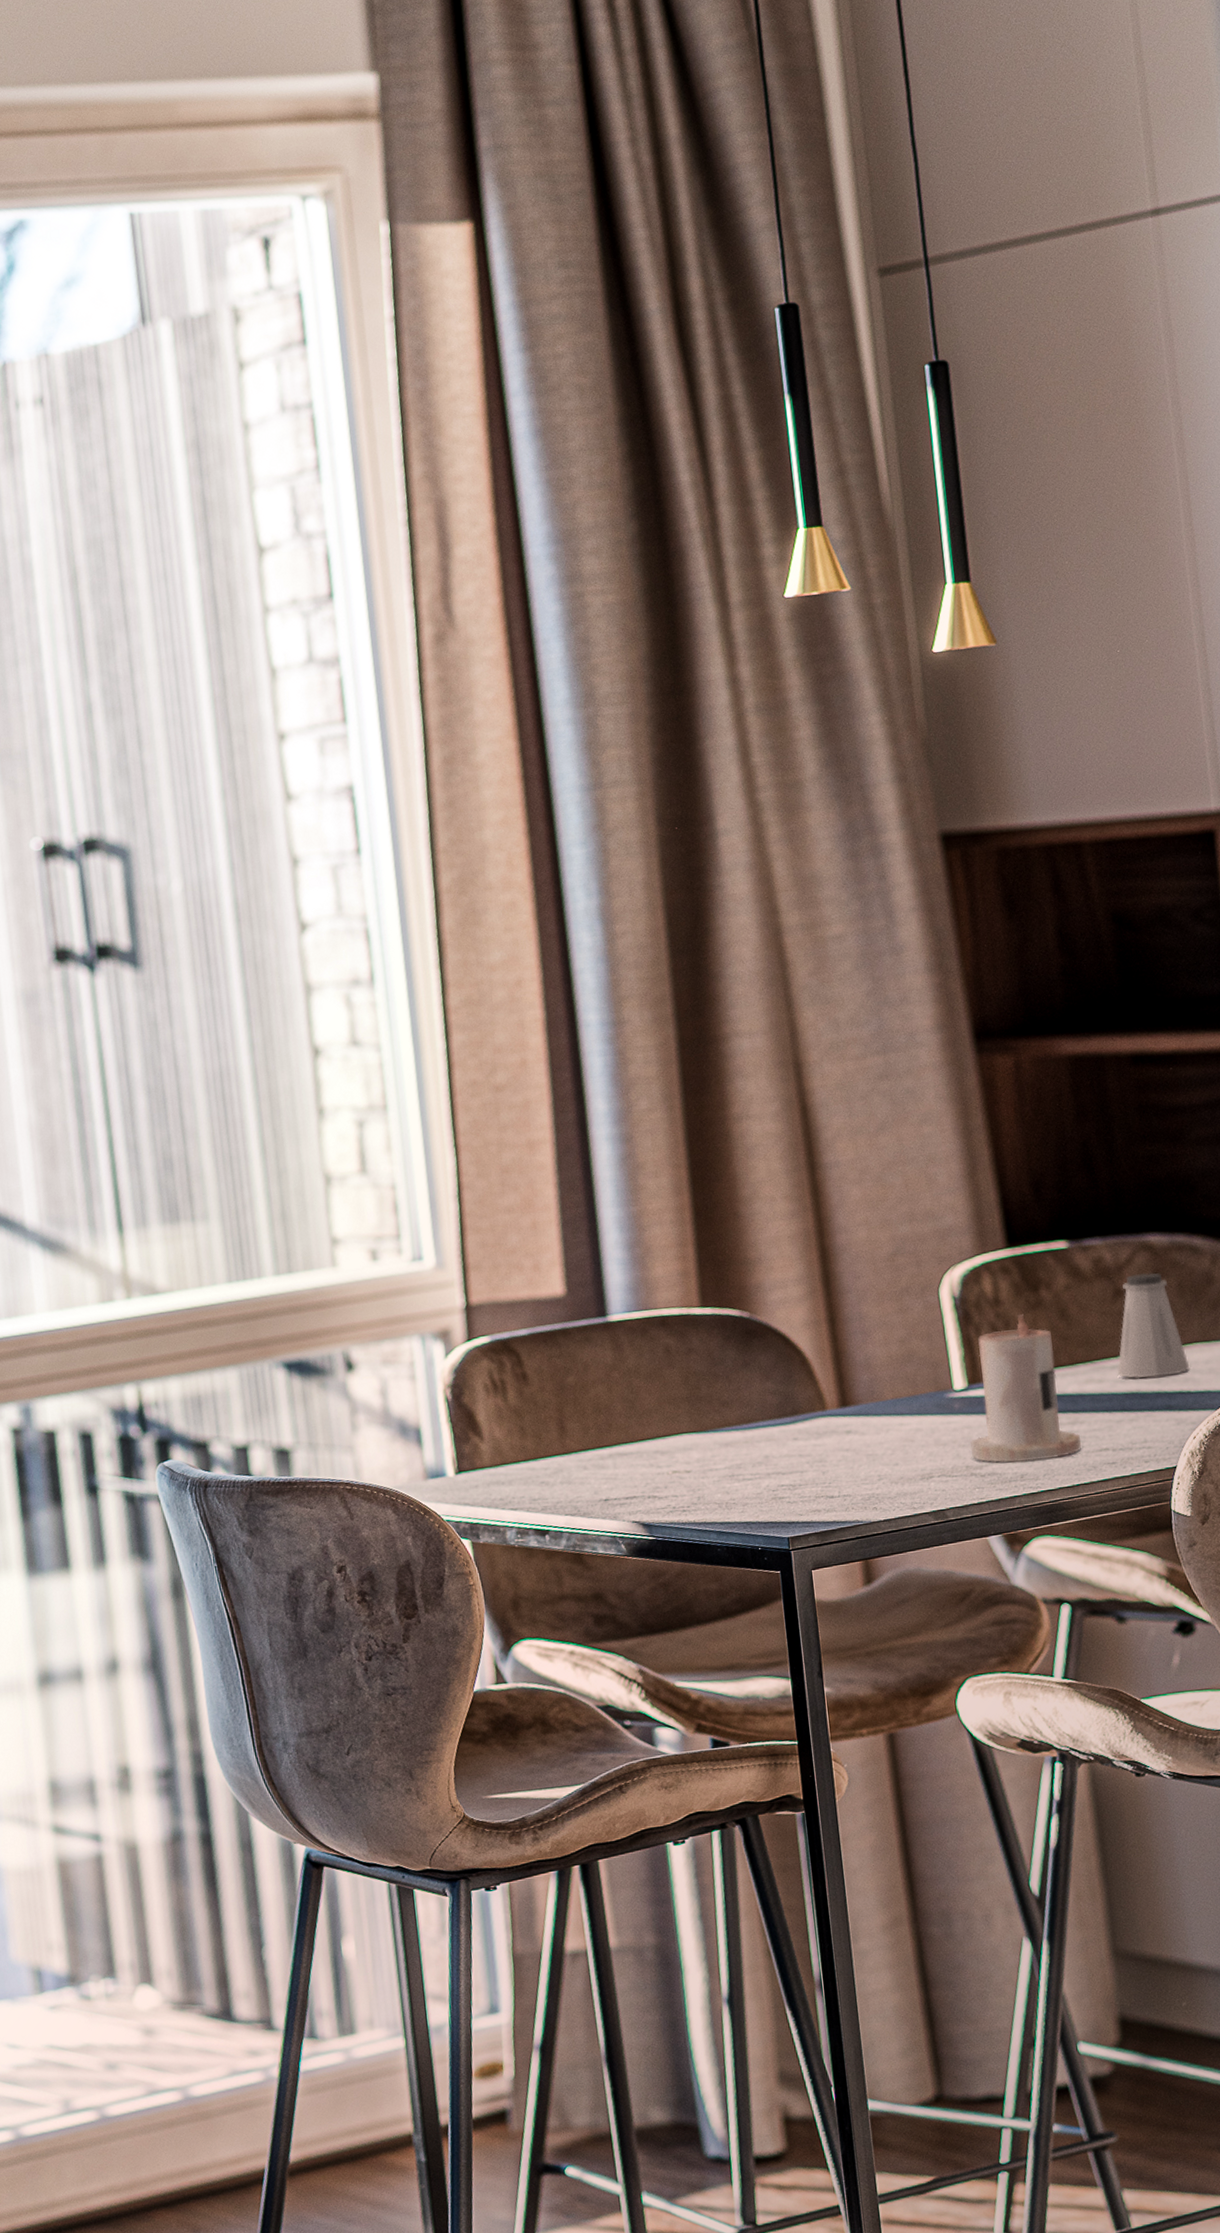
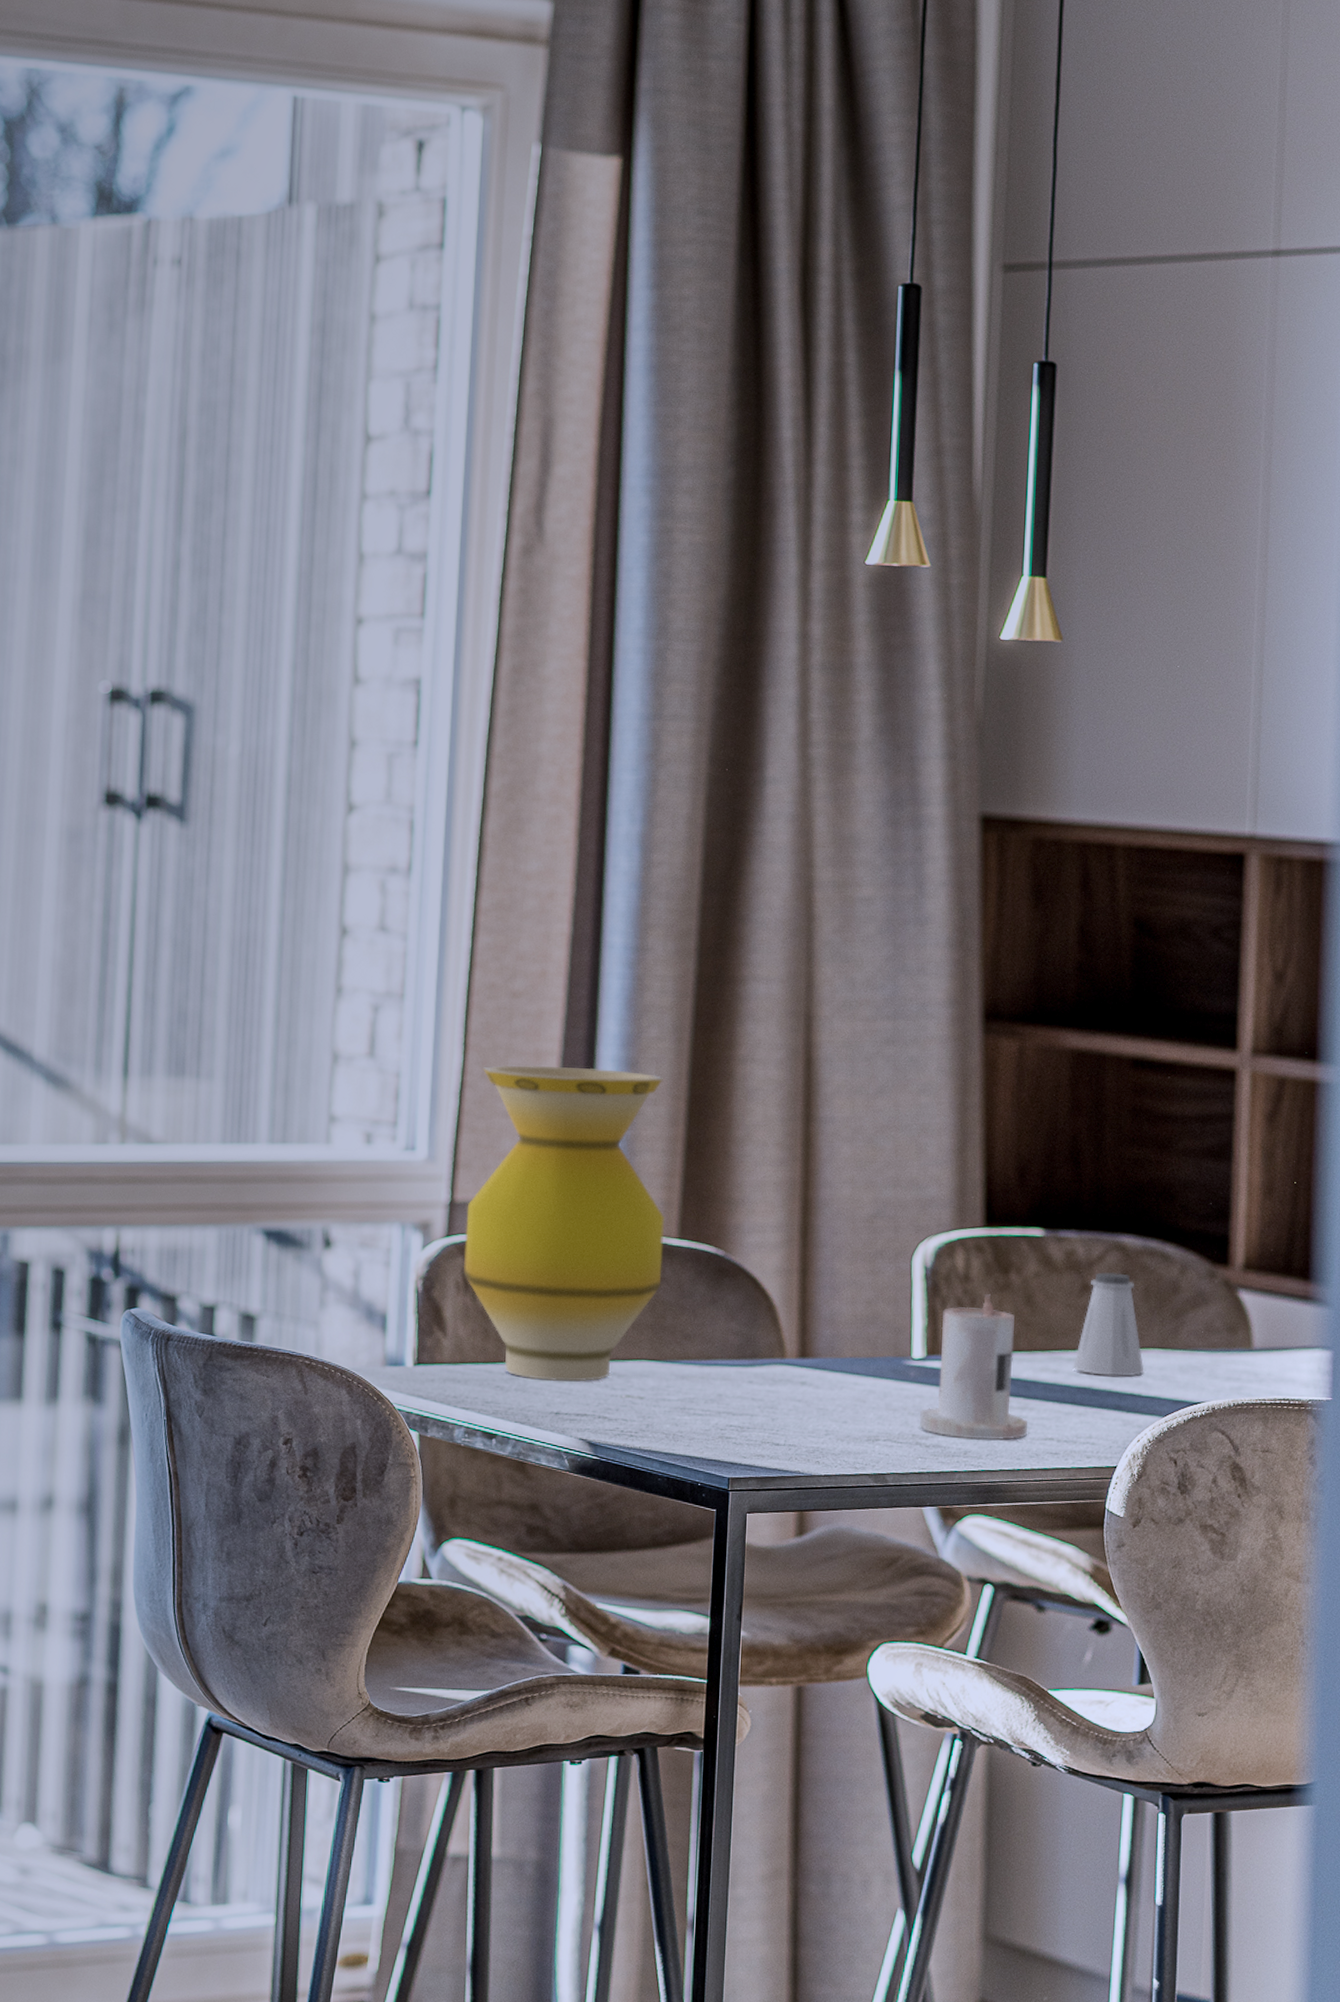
vase: none [477,1146,691,1470] -> present [464,1065,665,1382]

